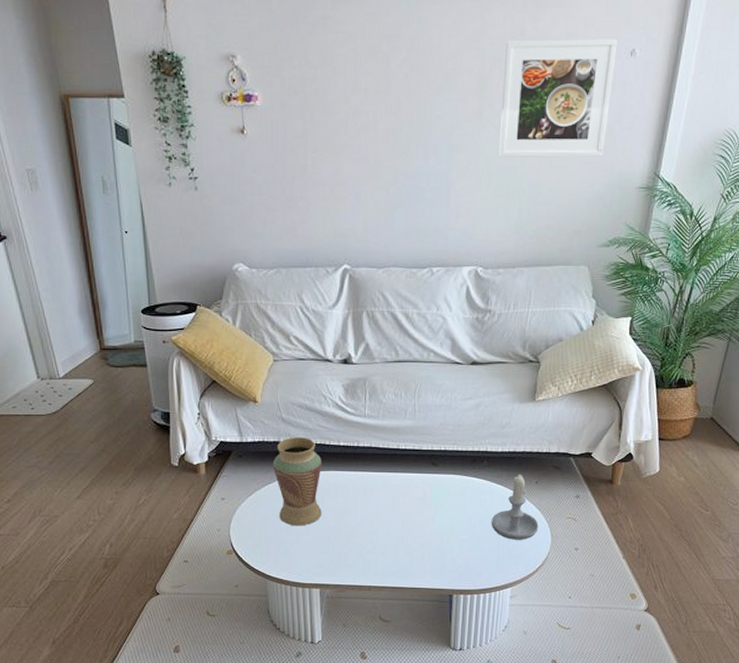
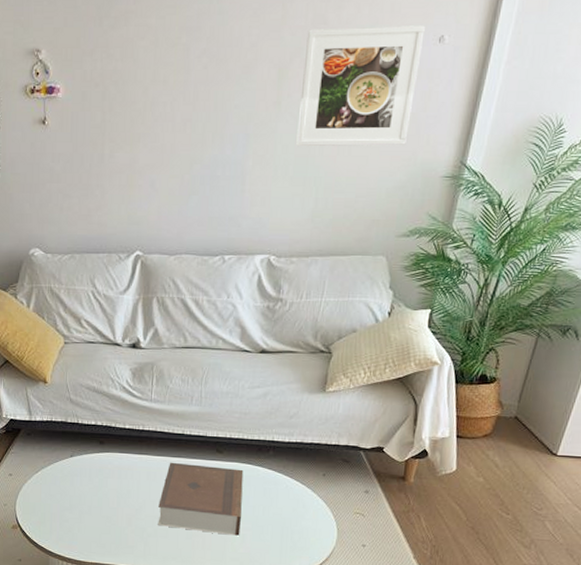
vase: present [272,437,322,526] -> none [59,418,107,506]
book: none [376,477,459,547] -> present [158,462,244,536]
candle: present [491,474,539,540] -> none [275,465,325,533]

